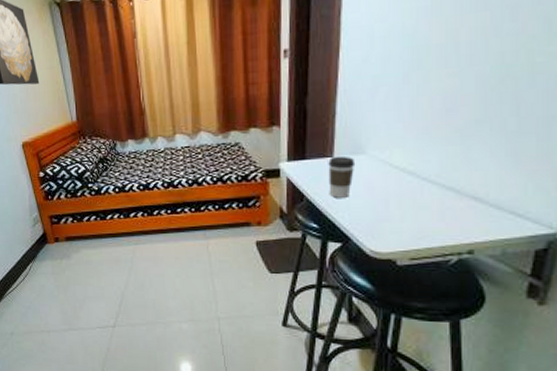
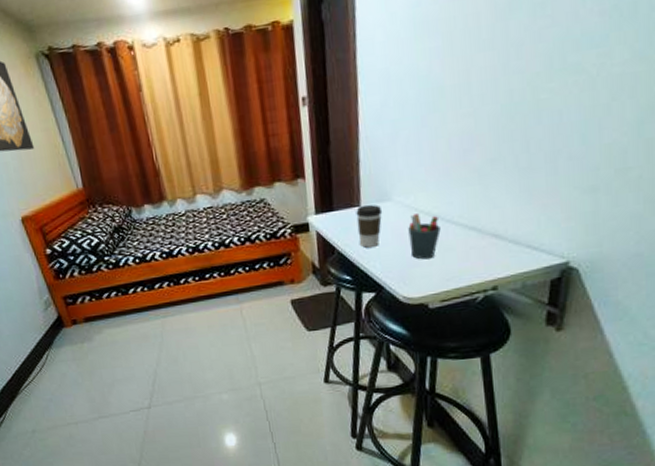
pen holder: none [381,169,415,215] -> present [408,213,441,260]

